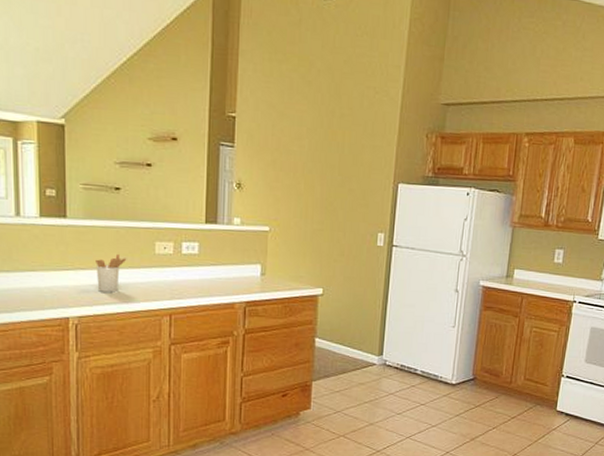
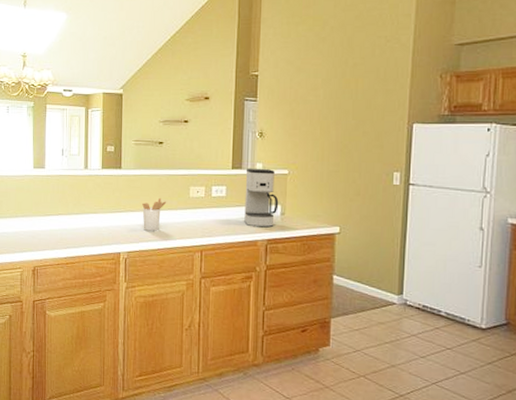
coffee maker: none [220,224,259,289] -> present [244,169,279,228]

